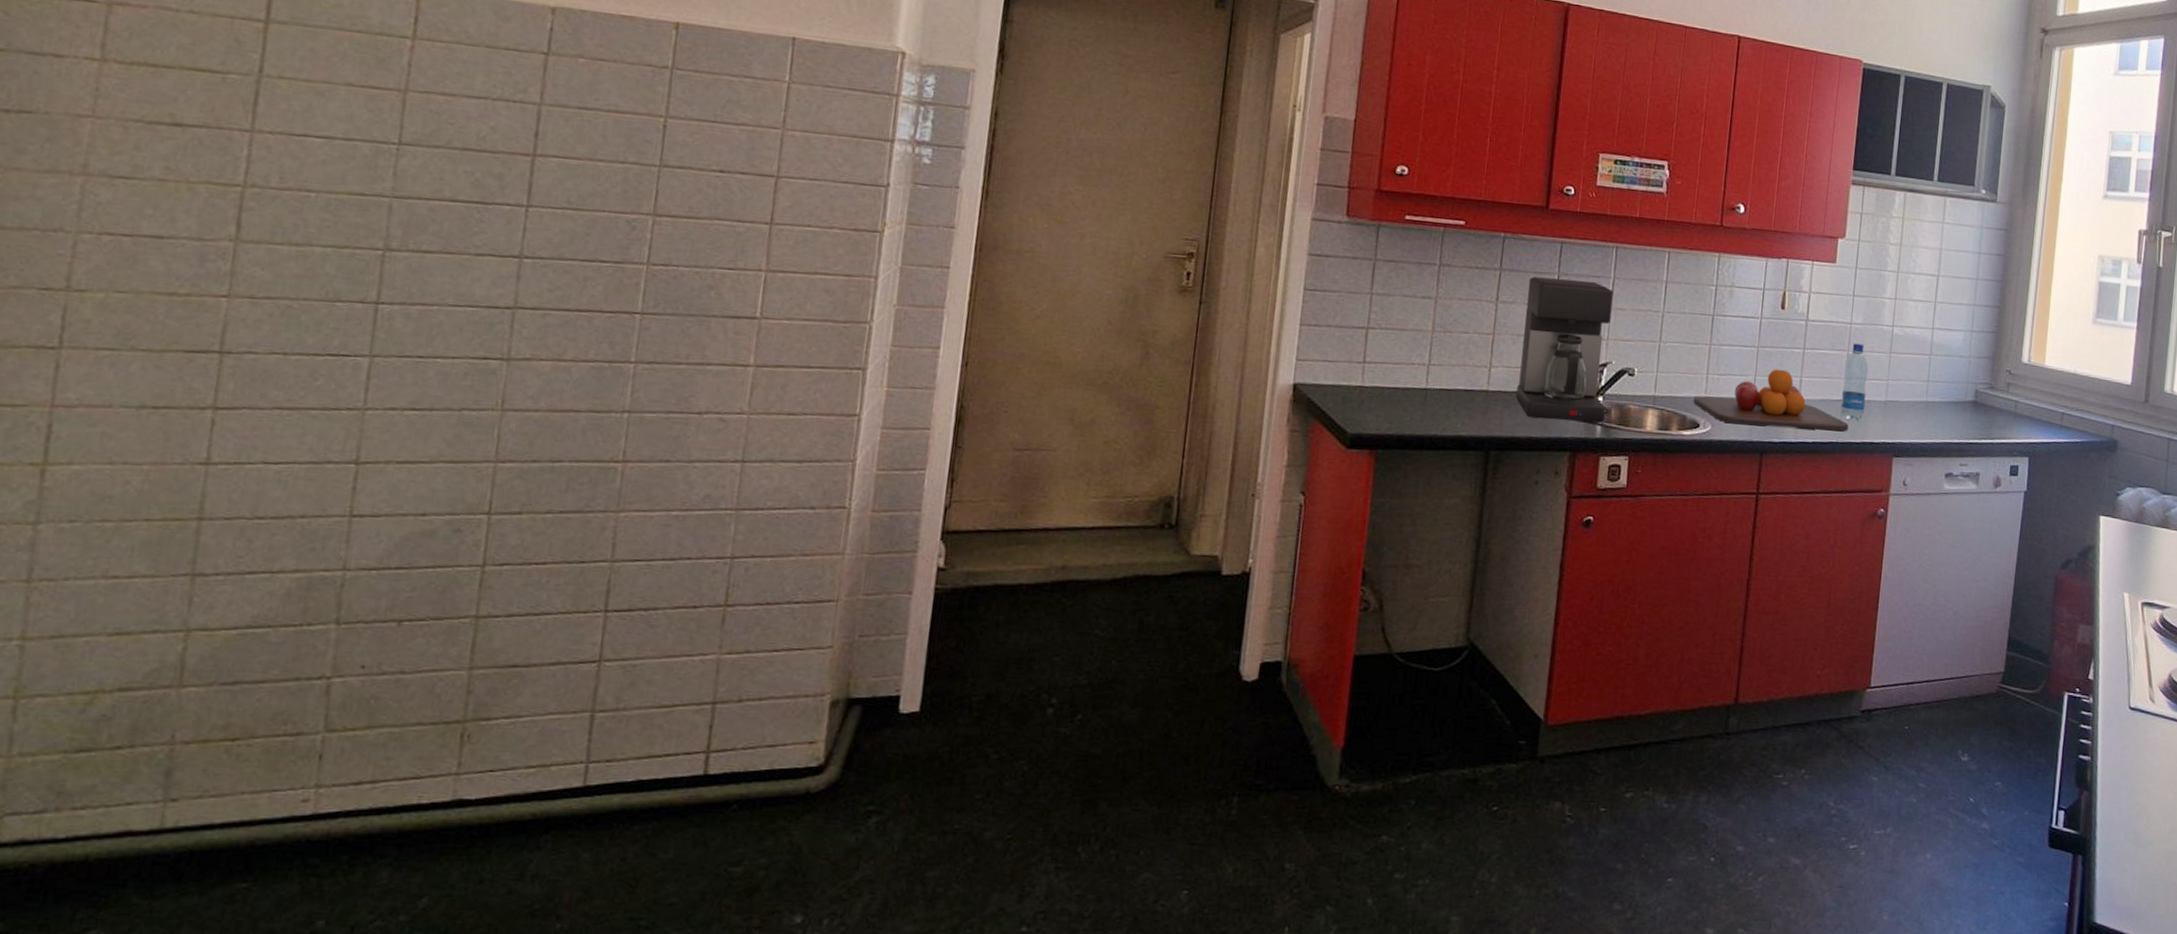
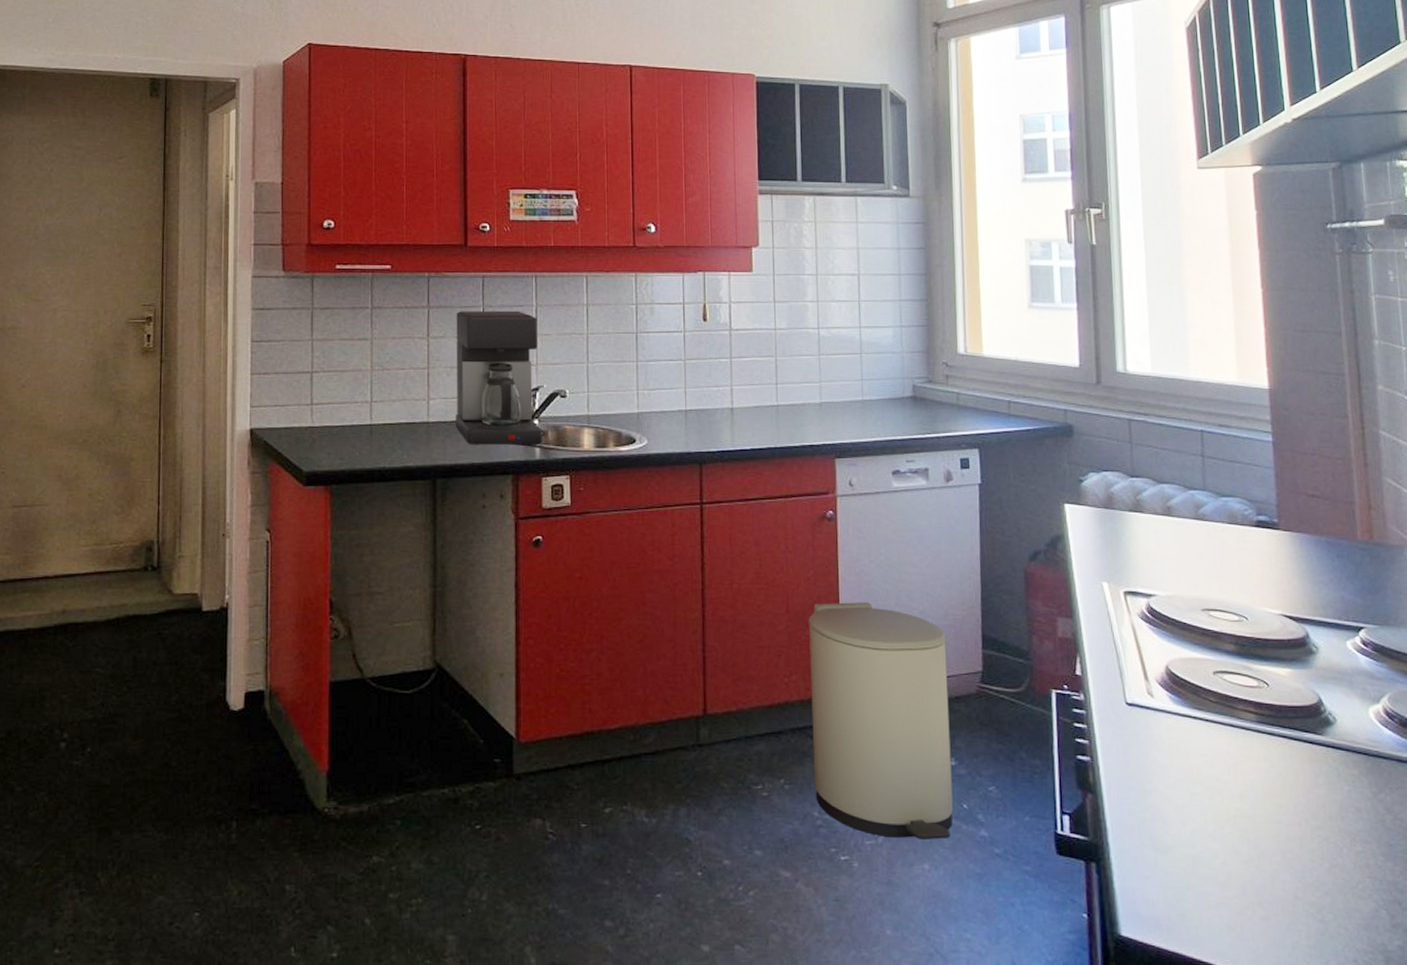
chopping board: present [1693,369,1849,432] -> none [626,380,785,437]
pedal bin: none [1833,599,1975,831] -> present [809,602,953,840]
bottle: present [1840,343,1869,421] -> none [773,348,800,425]

